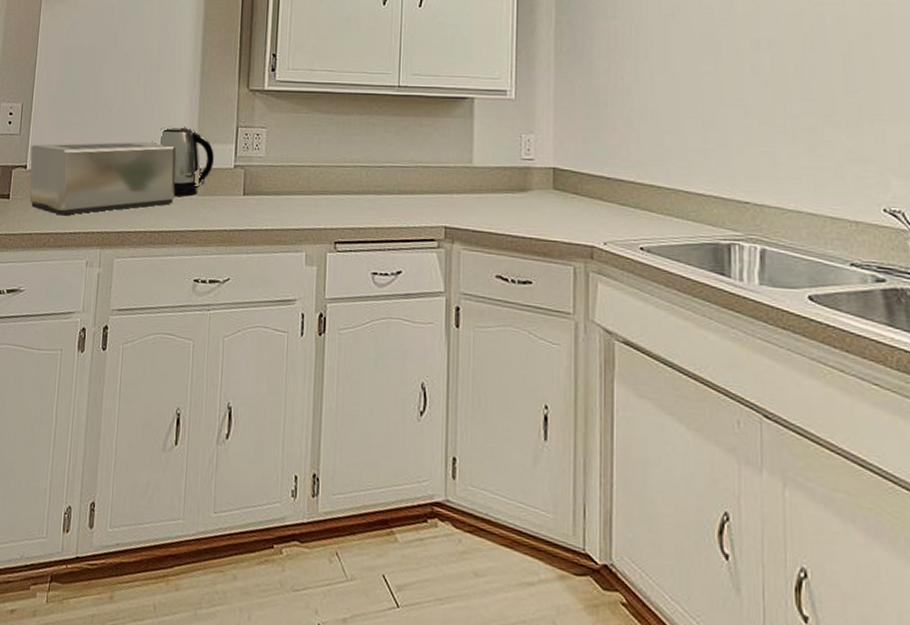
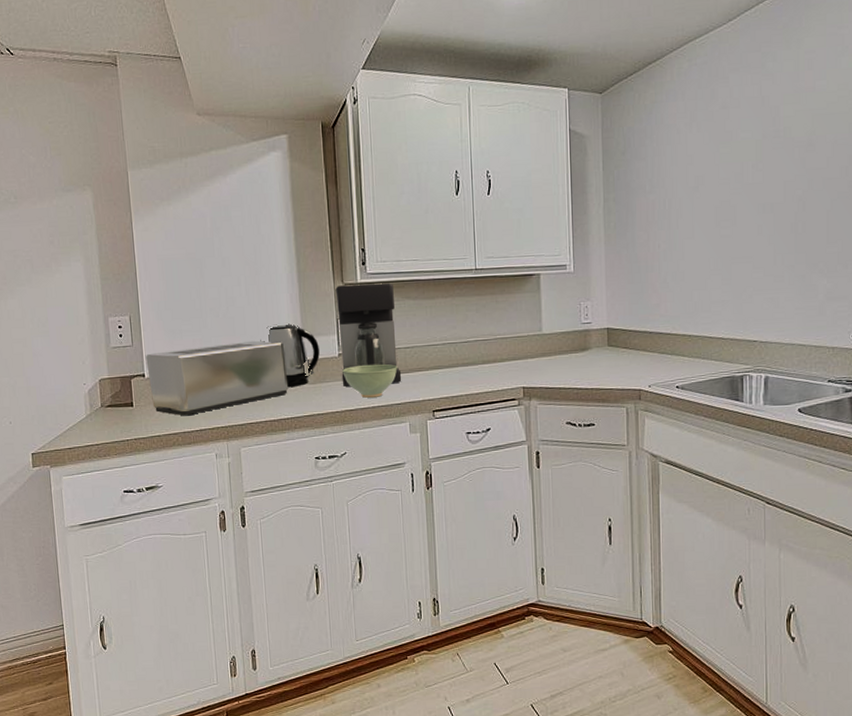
coffee maker: none [234,91,303,206] -> present [336,283,402,386]
bowl: none [235,180,299,219] -> present [341,363,398,398]

